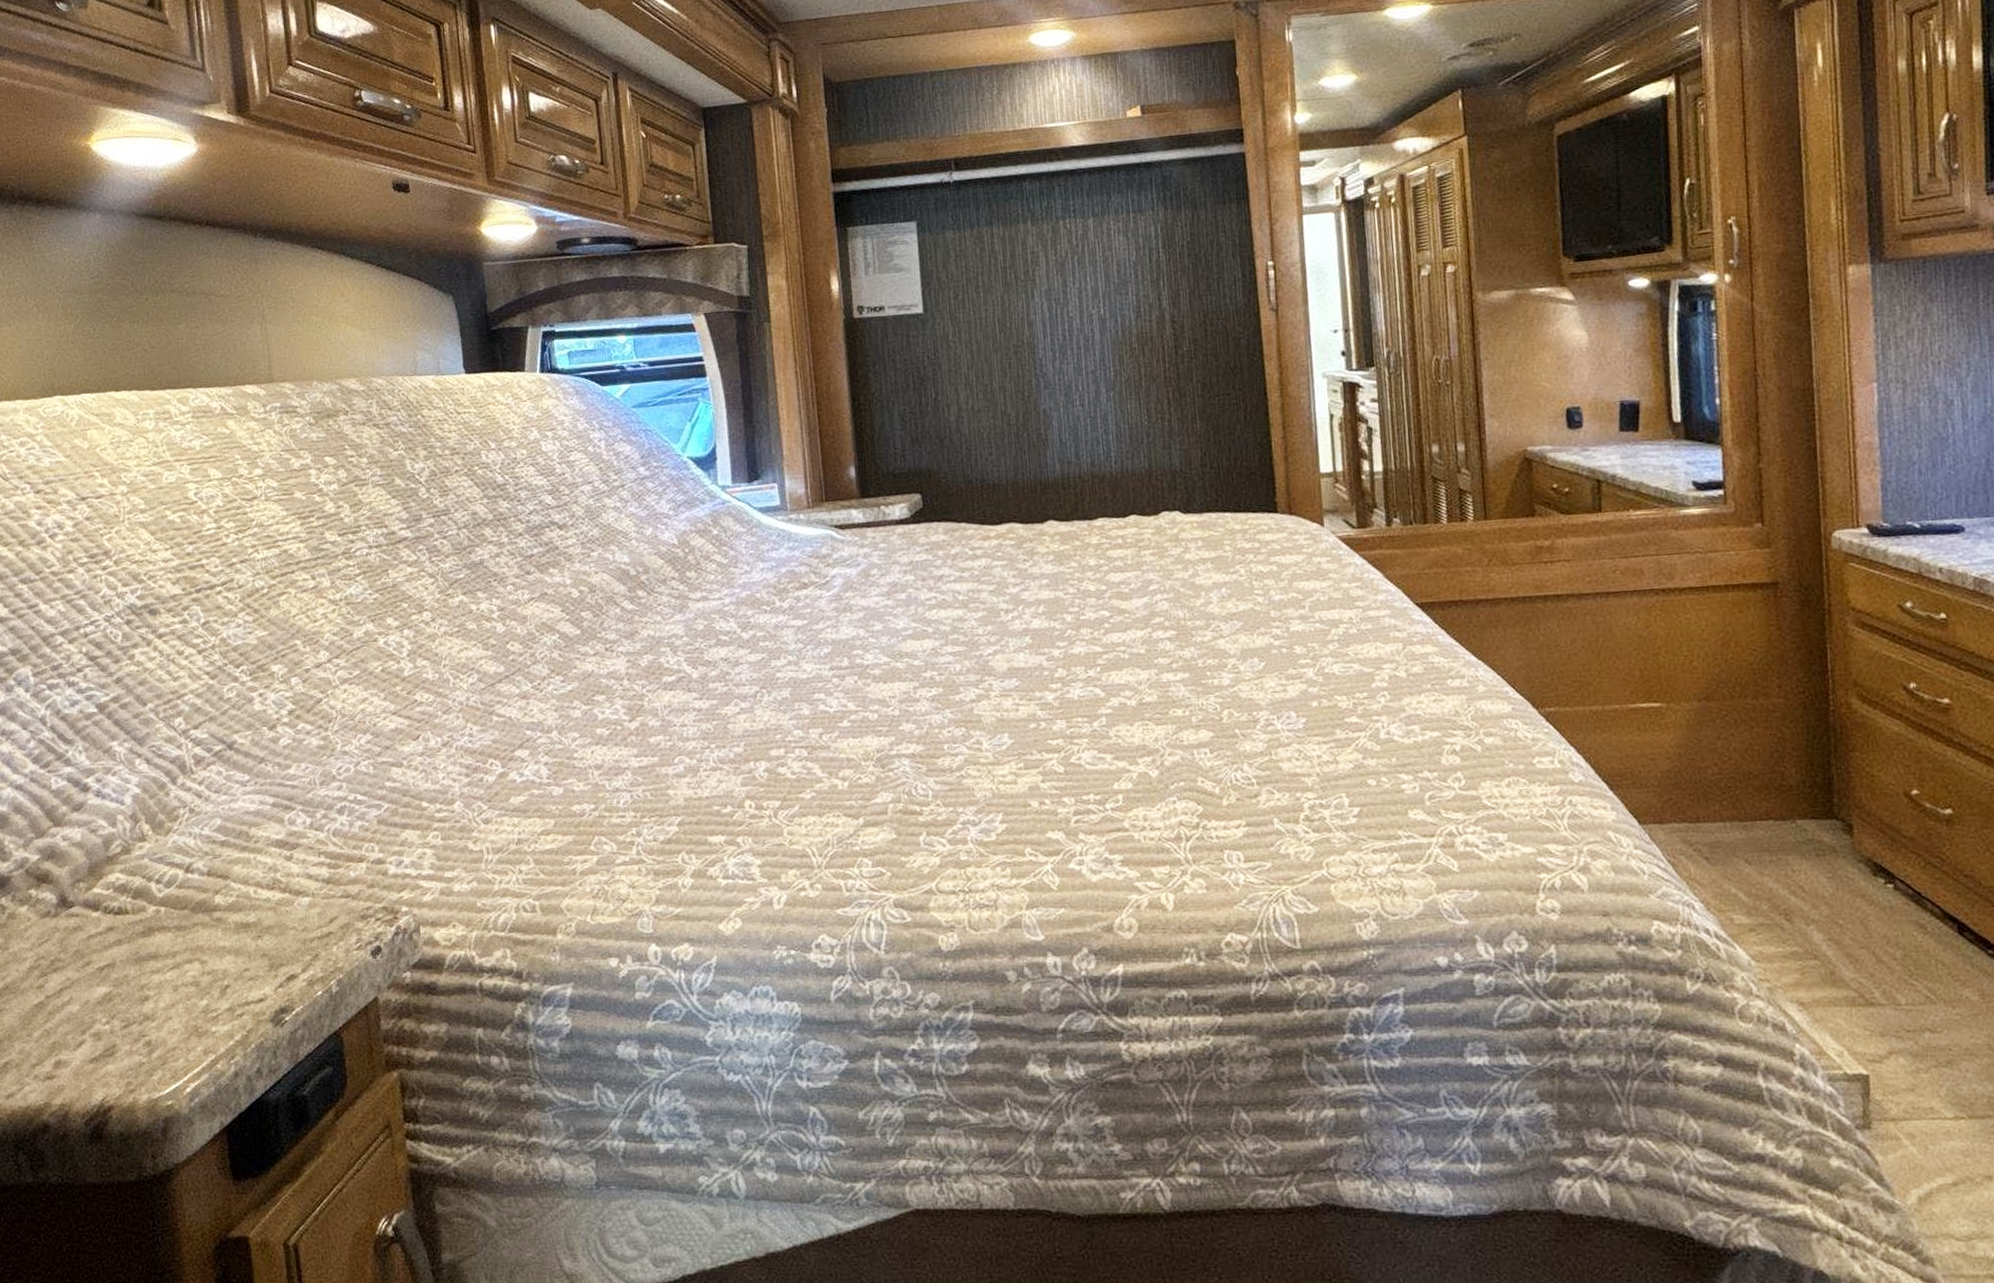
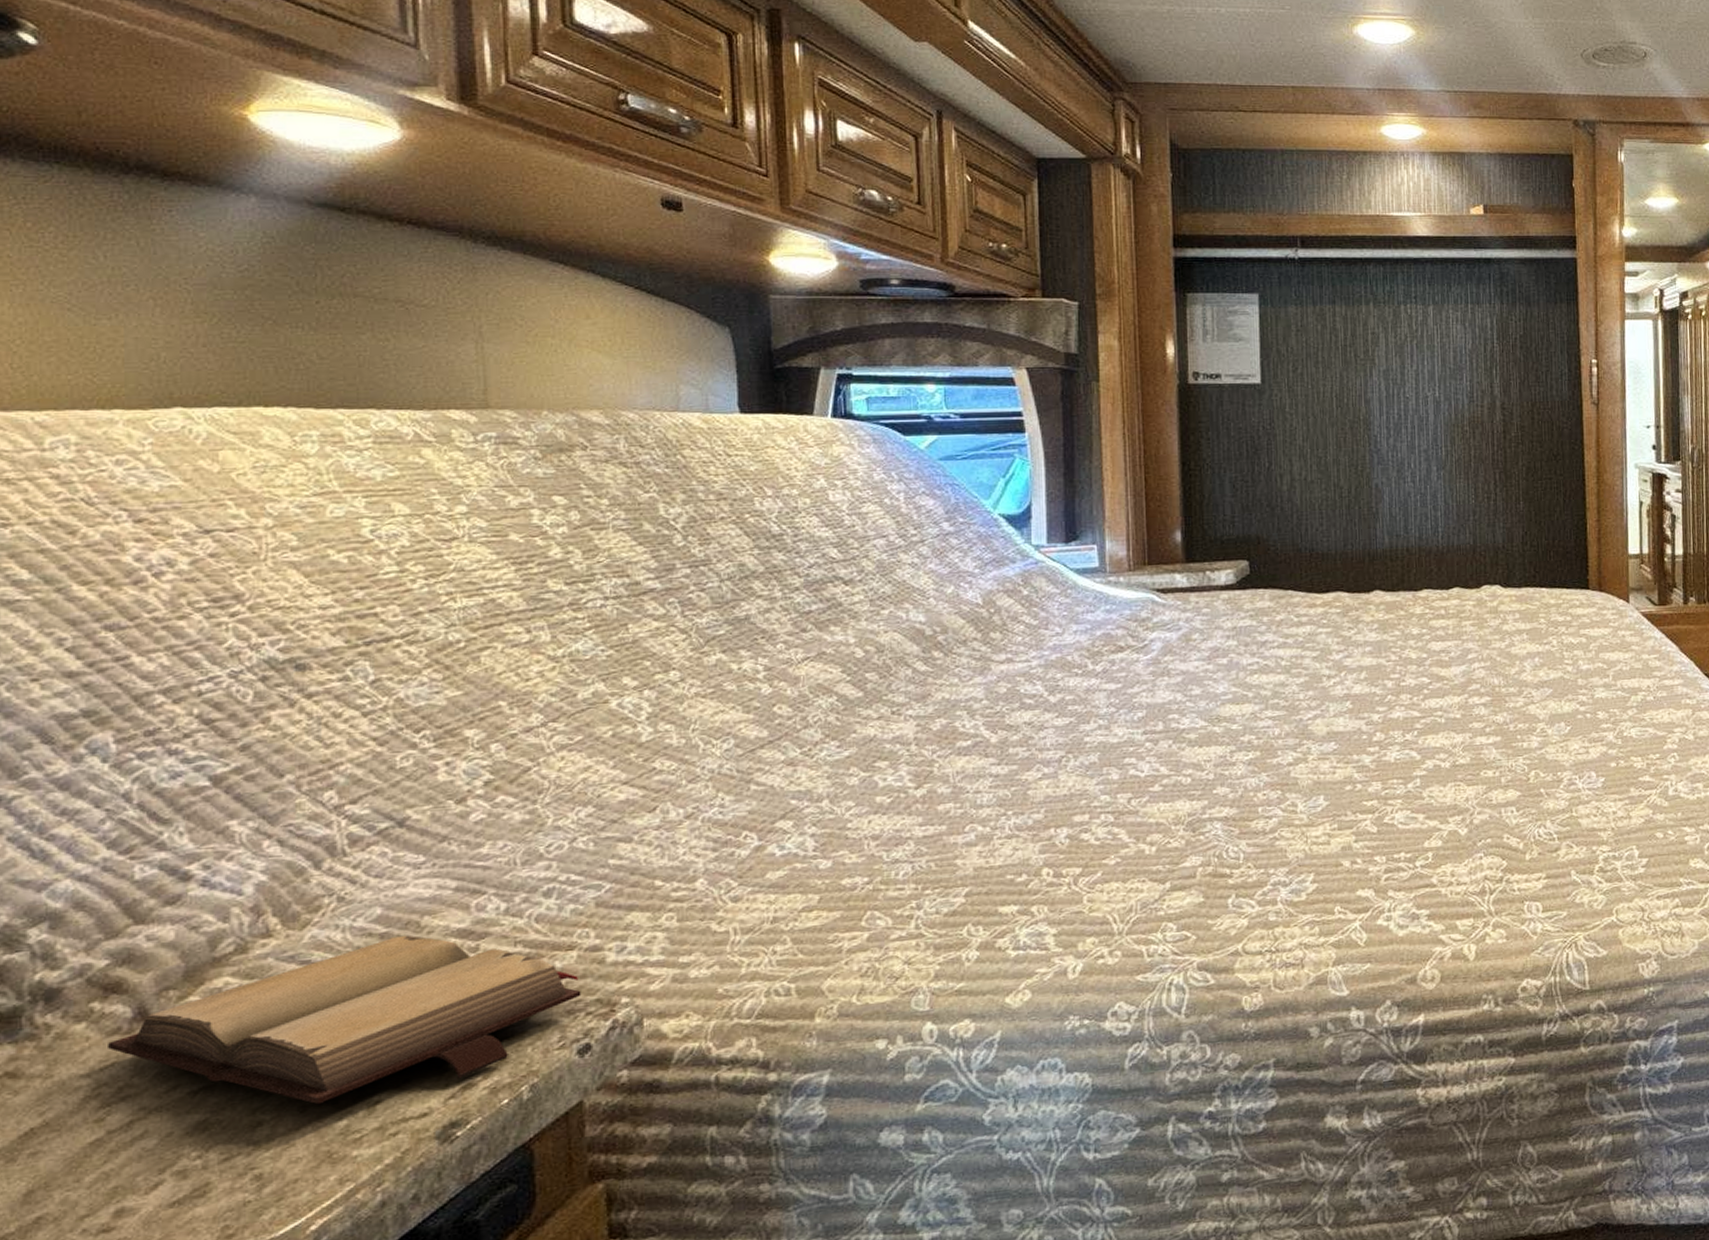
hardback book: none [42,843,371,985] -> present [108,935,581,1105]

